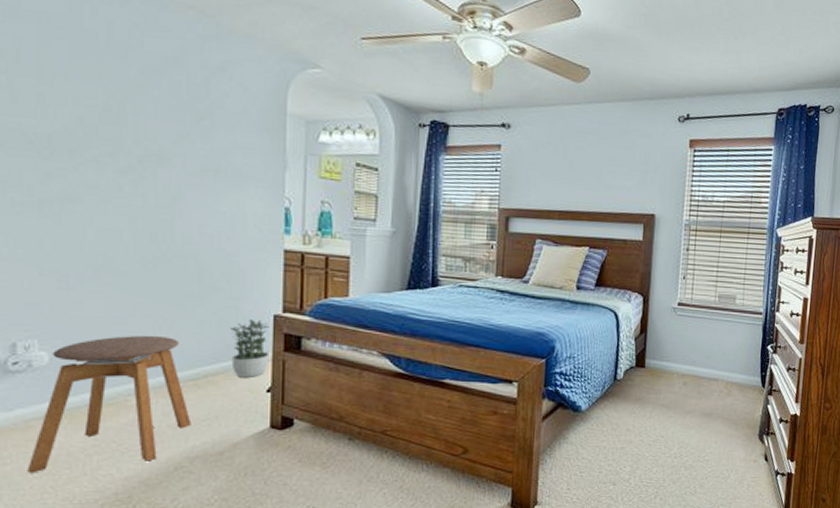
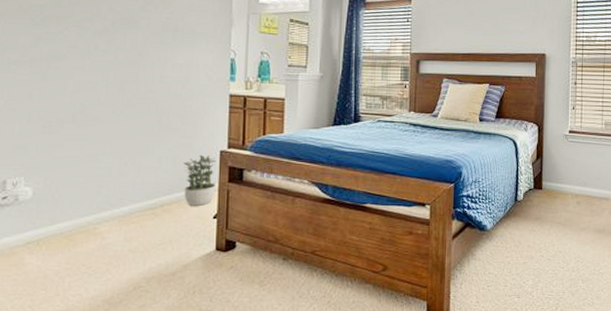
stool: present [27,335,192,474] -> none [10,171,149,295]

